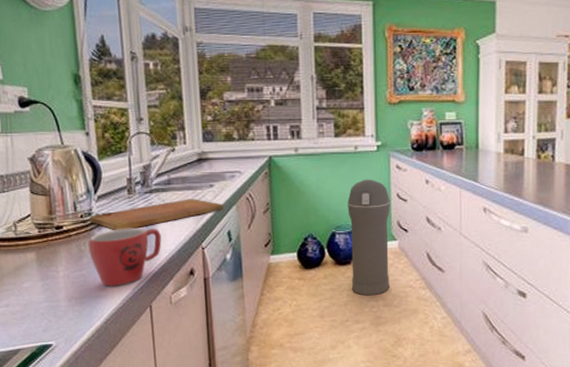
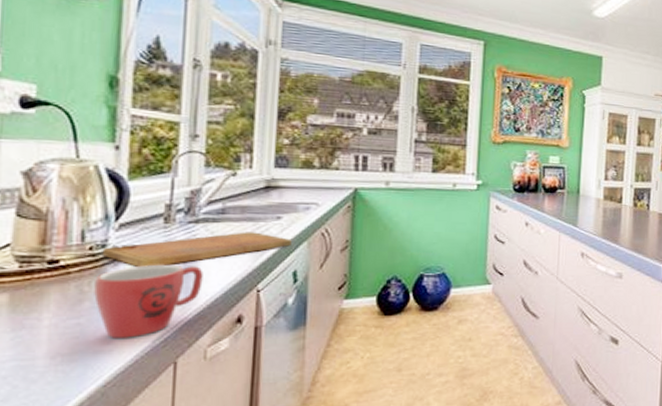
trash can: present [347,179,390,296] -> none [437,218,487,345]

